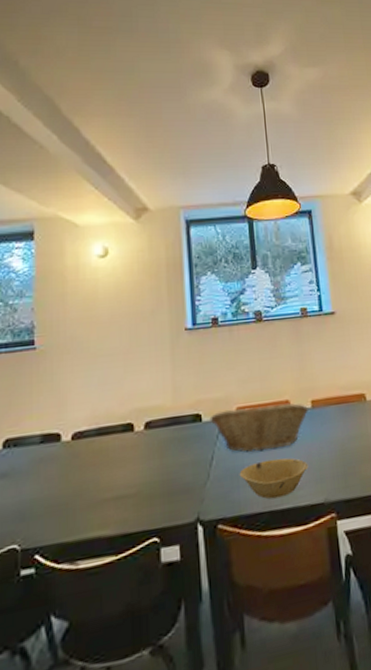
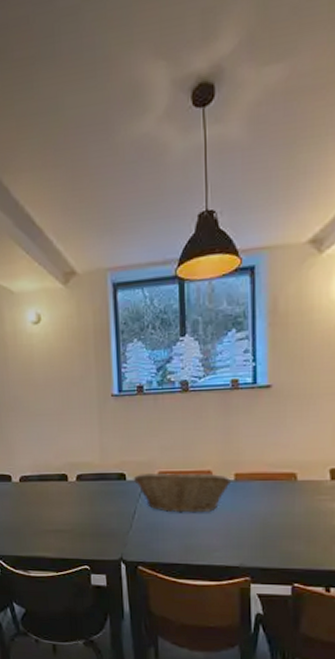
bowl: present [239,458,309,500] -> none [158,521,226,555]

